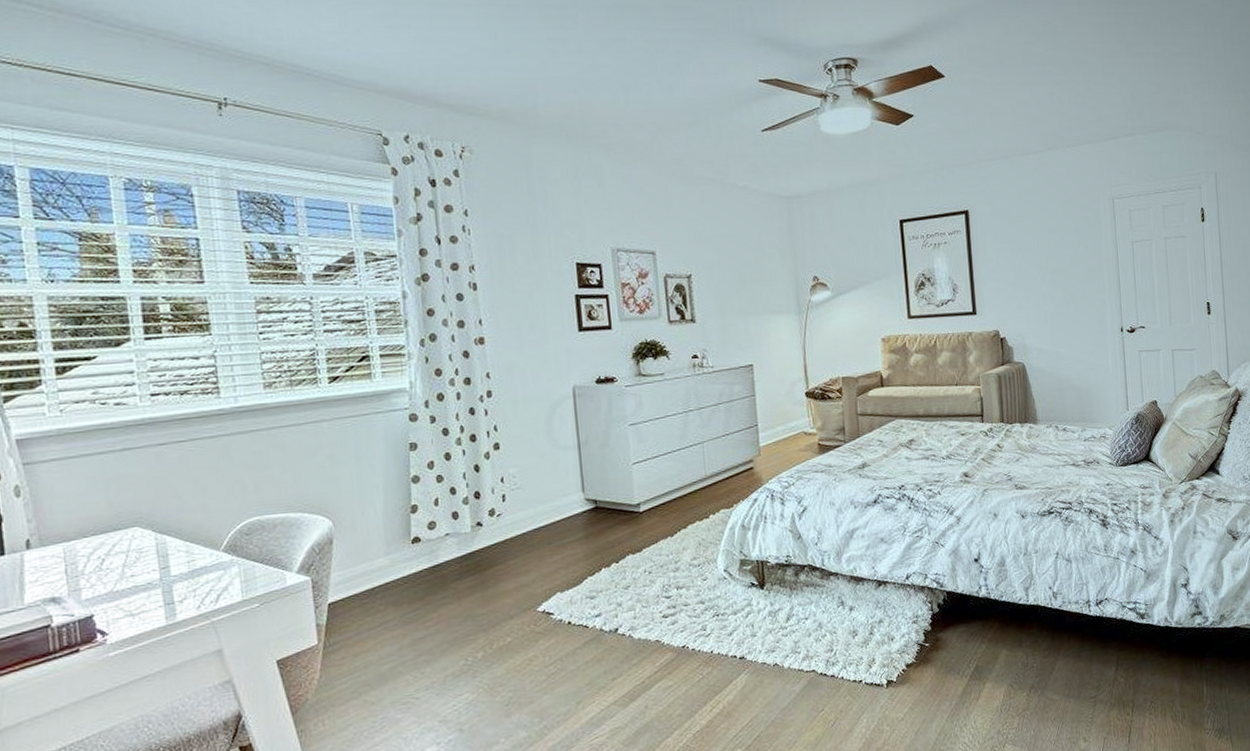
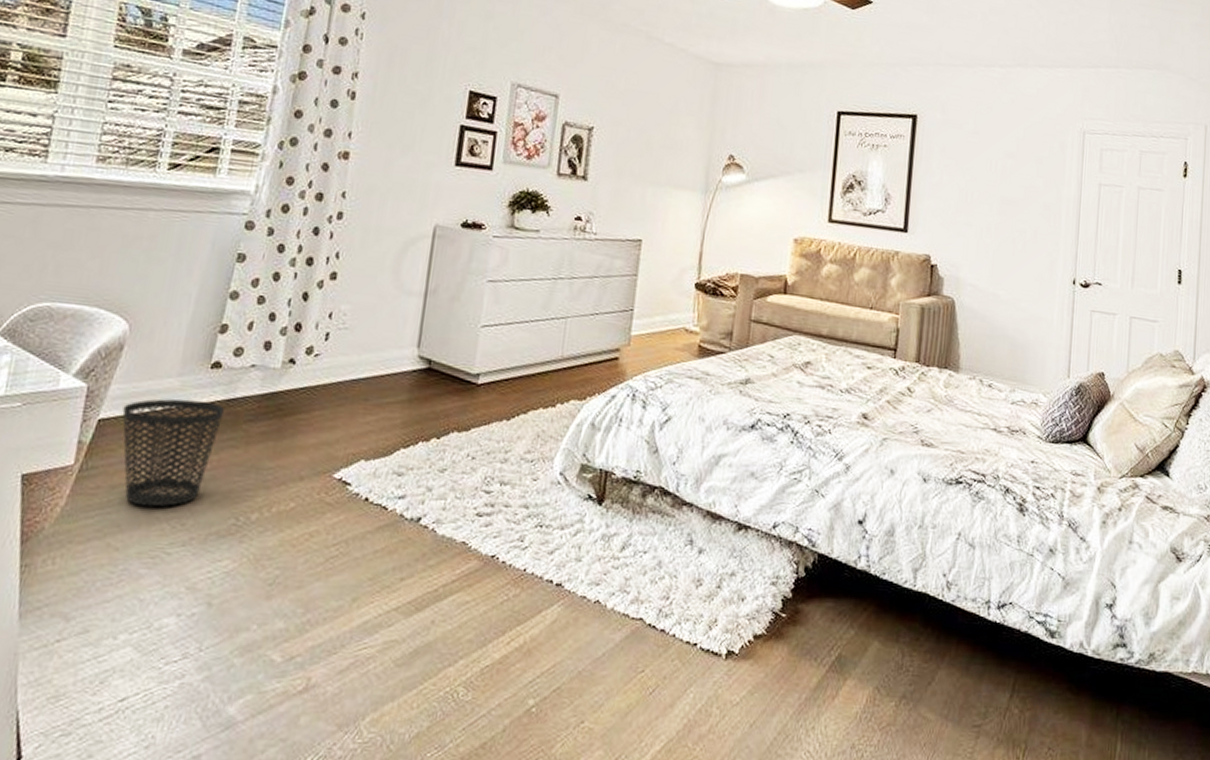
wastebasket: none [346,571,433,666] -> present [122,399,224,507]

